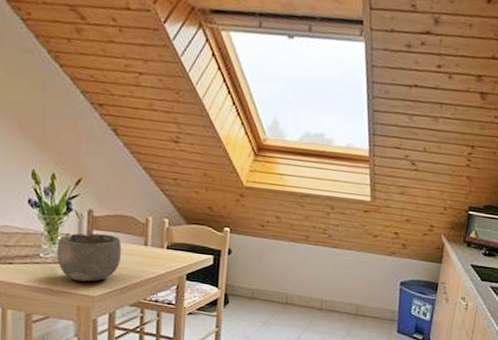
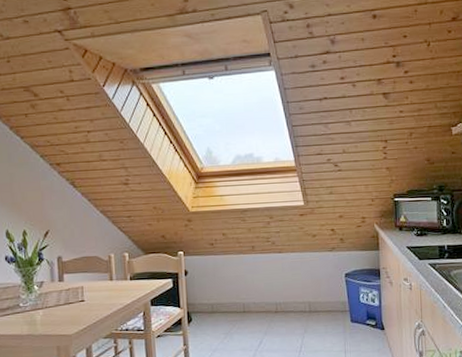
bowl: present [56,233,122,282] -> none [33,275,91,323]

